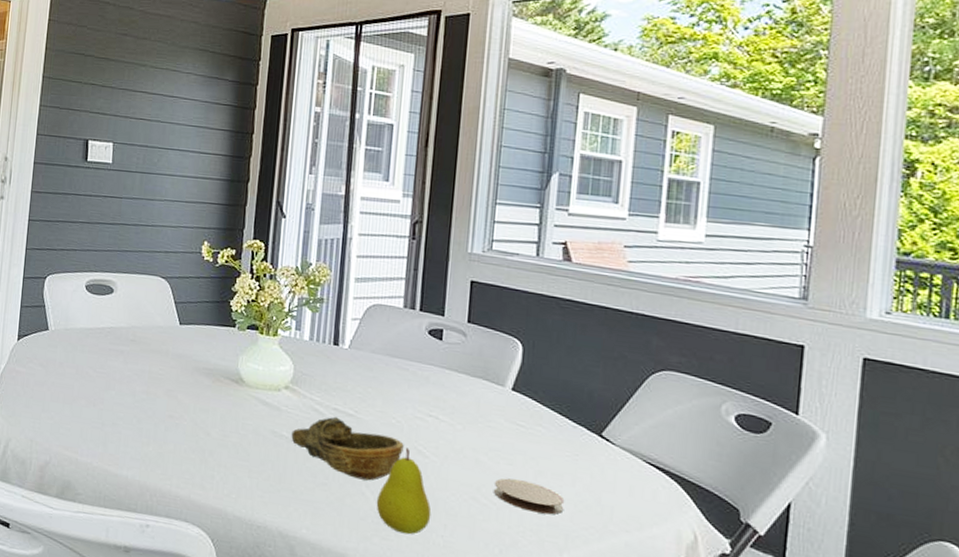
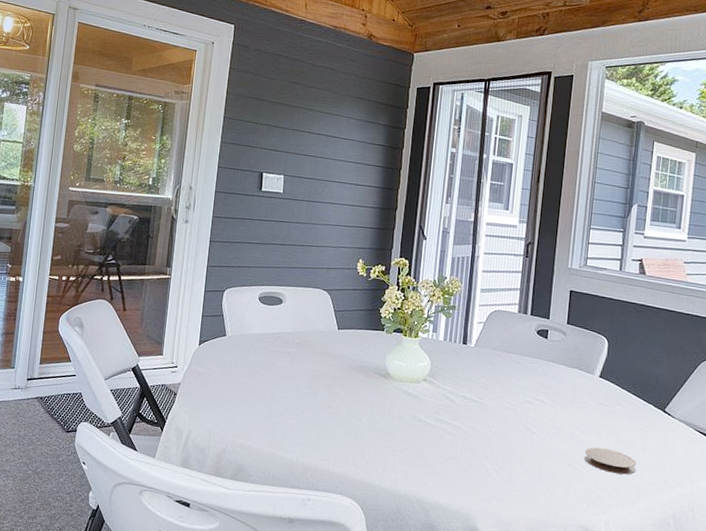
decorative bowl: present [291,416,404,481] -> none [428,402,517,454]
fruit: present [376,447,432,535] -> none [494,426,537,496]

